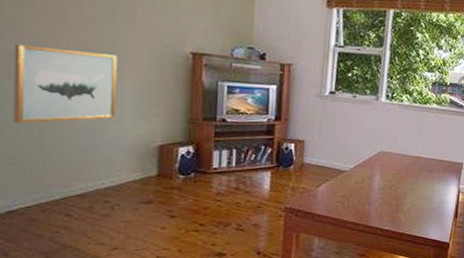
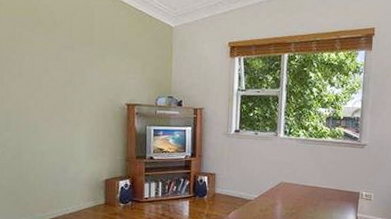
wall art: present [13,43,118,124] -> none [10,105,76,165]

